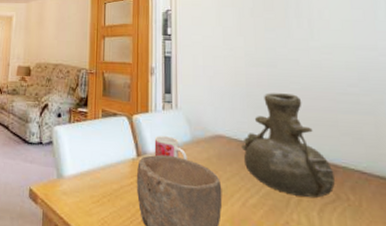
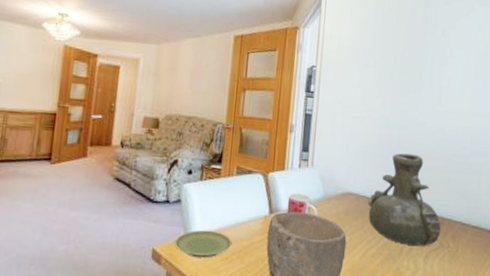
plate: none [49,171,102,200] -> present [175,229,232,258]

